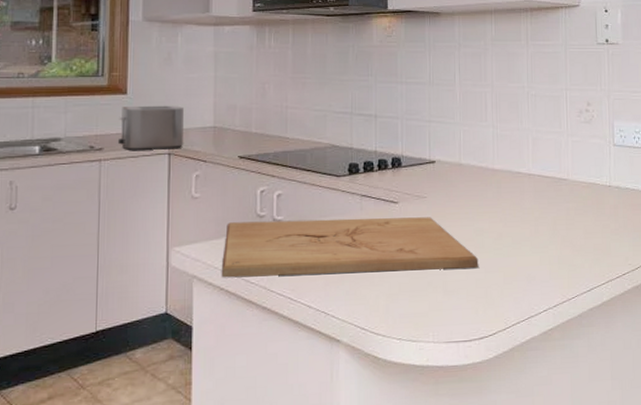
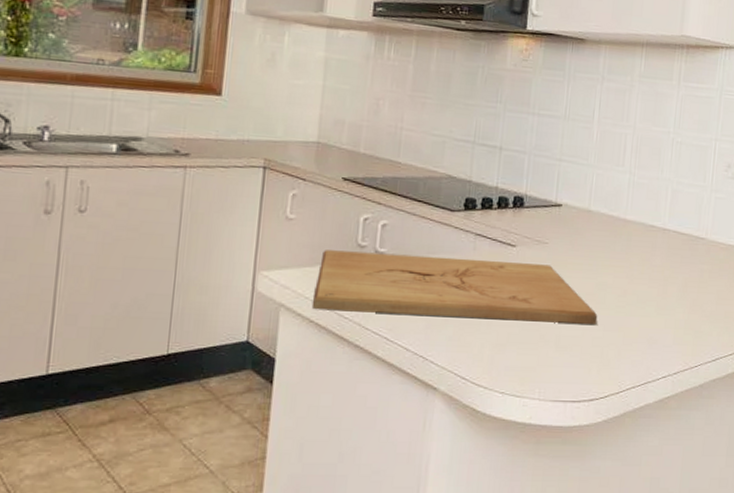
toaster: present [118,105,185,151] -> none [207,109,286,163]

